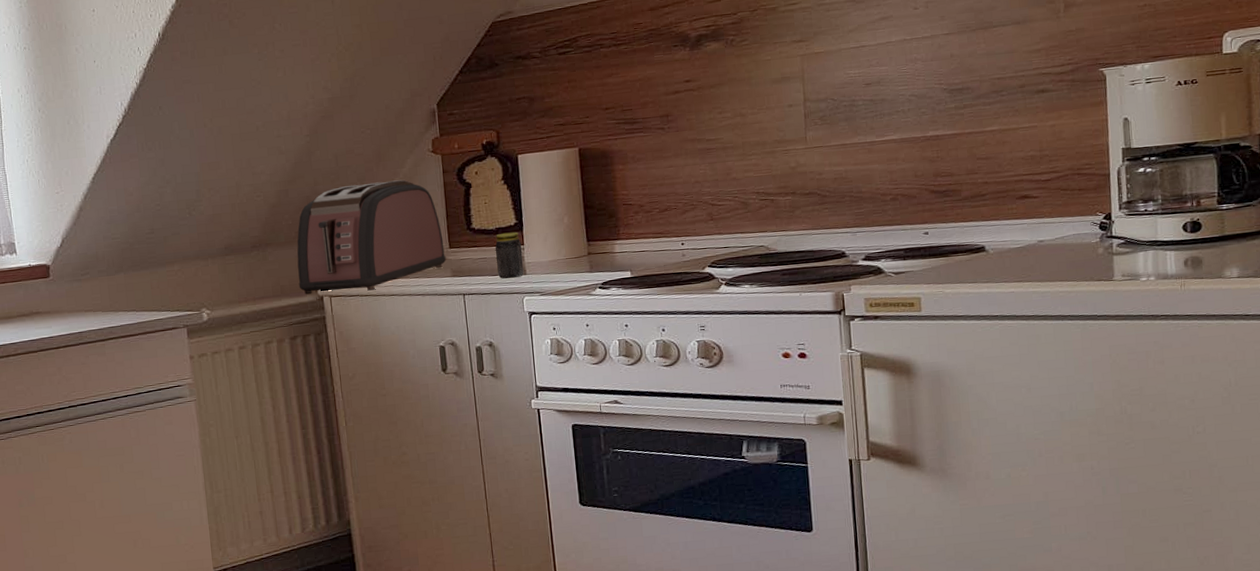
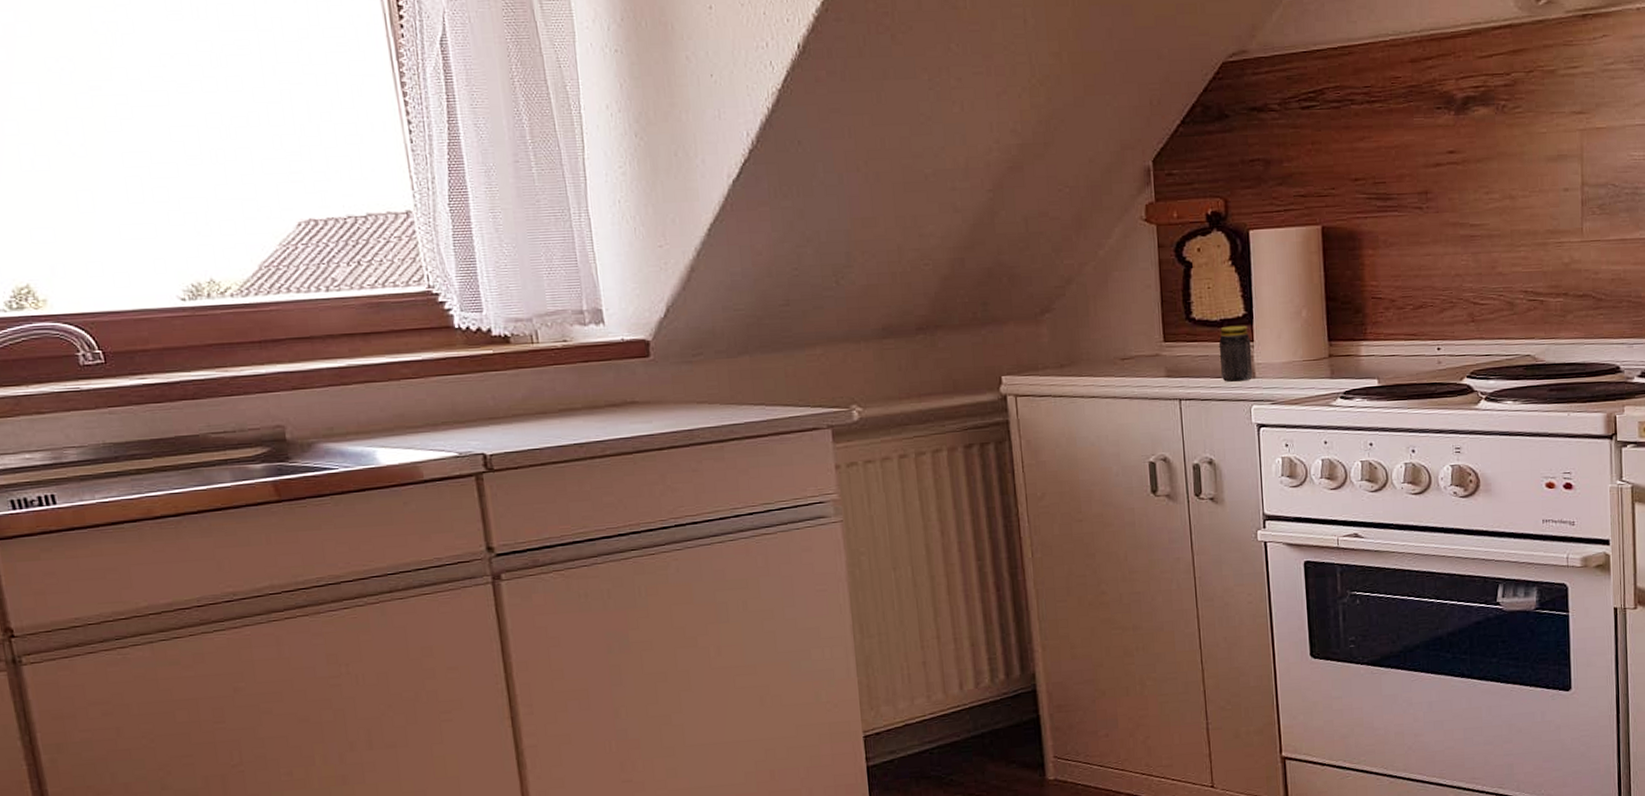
toaster: present [297,179,446,295] -> none [974,253,1160,392]

